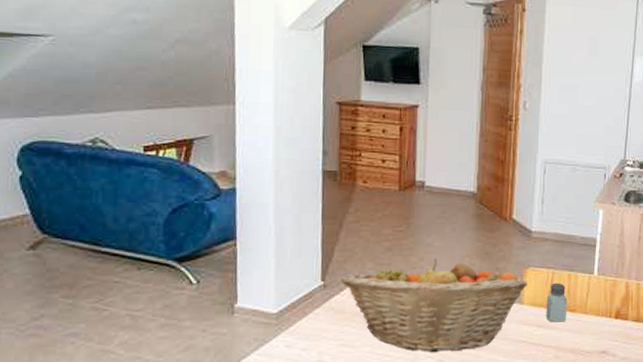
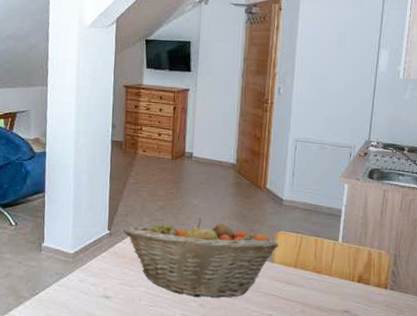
saltshaker: present [546,282,568,323] -> none [294,246,314,282]

